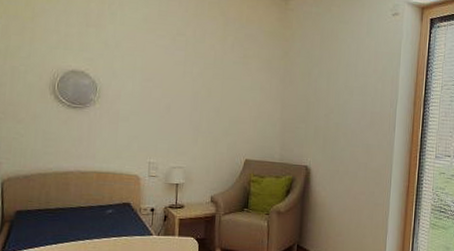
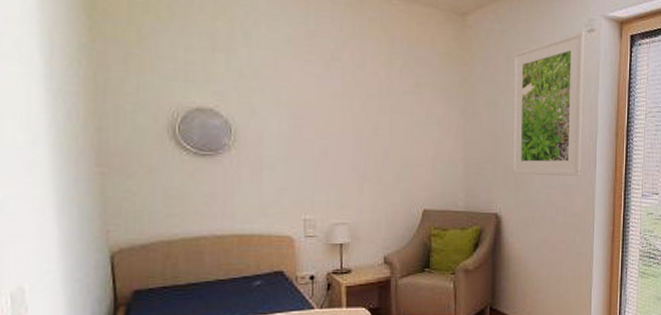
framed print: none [321,15,390,138] -> present [511,31,585,176]

